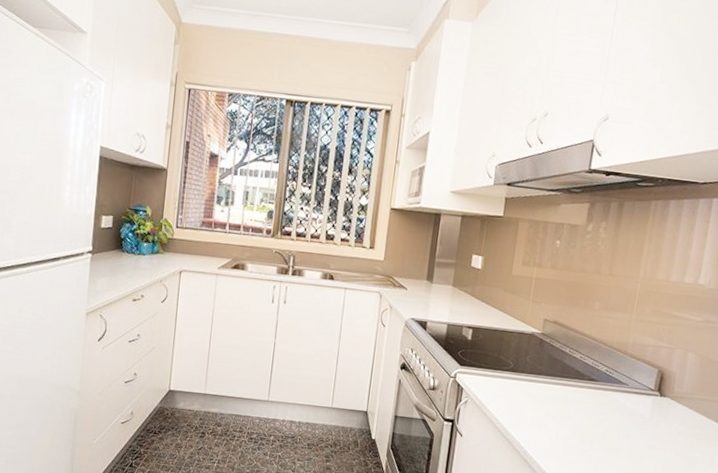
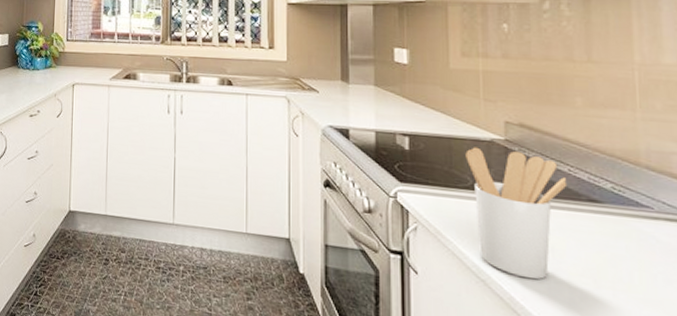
utensil holder: none [510,338,578,438] -> present [465,147,568,280]

